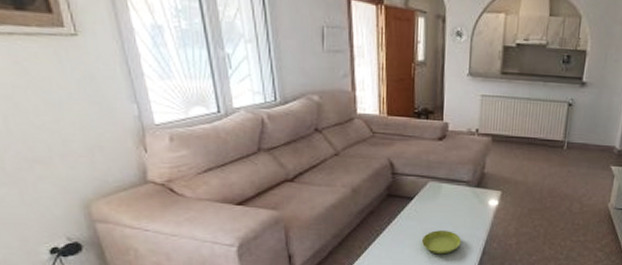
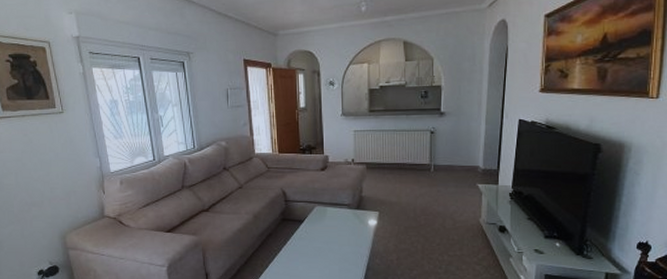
saucer: present [421,230,461,255] -> none [312,249,347,271]

